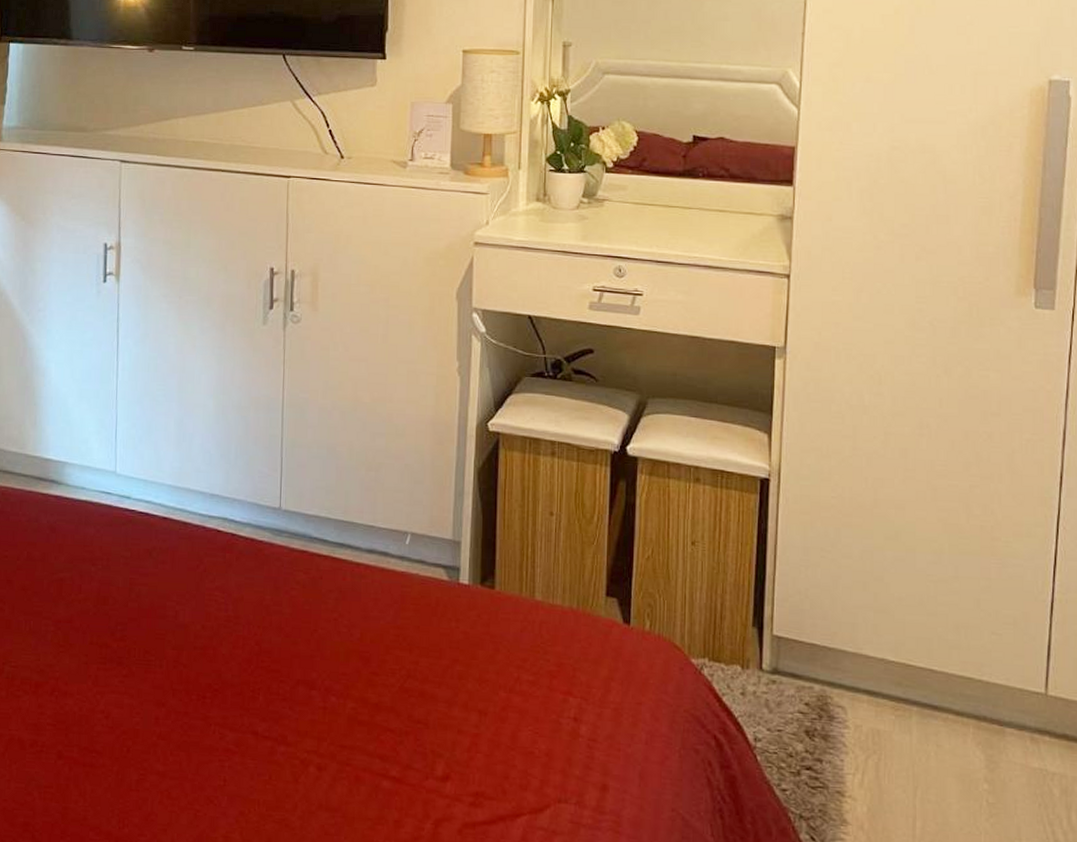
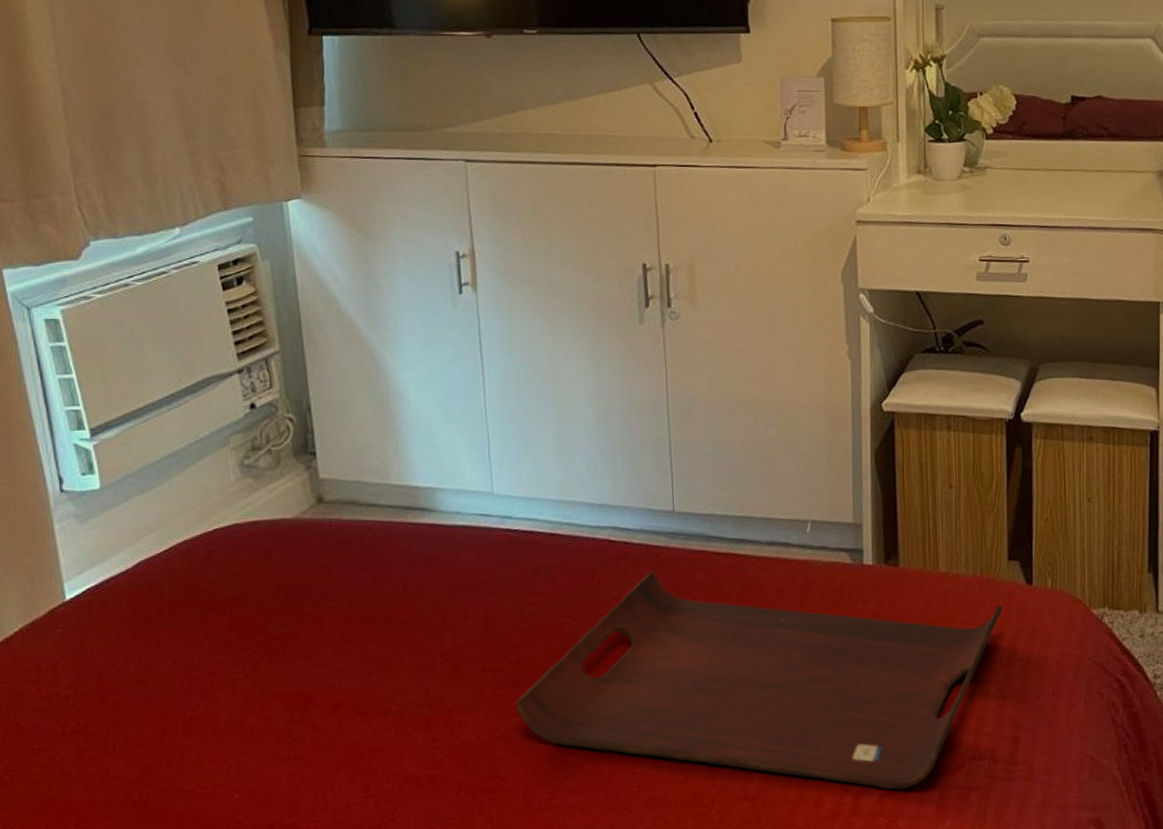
serving tray: none [118,565,598,822] -> present [516,571,1003,789]

